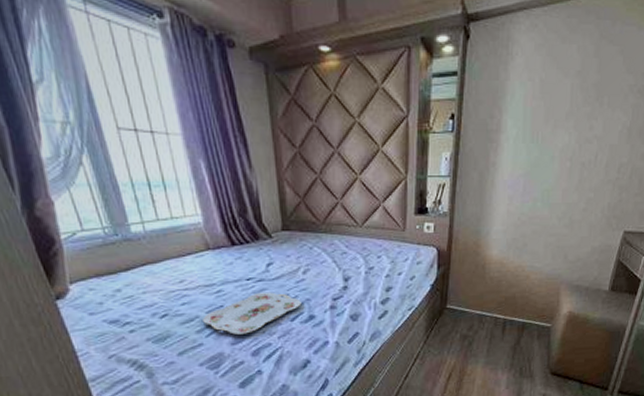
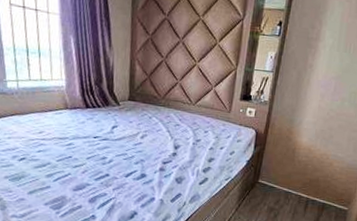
serving tray: present [203,292,302,335] -> none [53,149,137,183]

